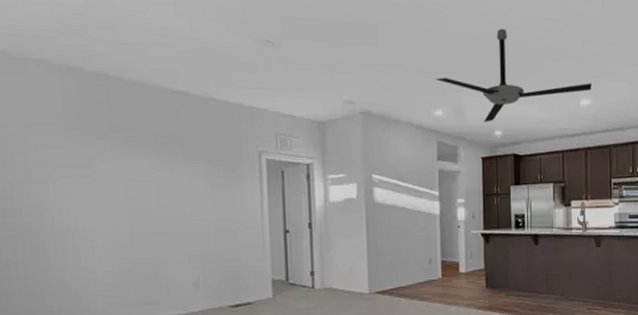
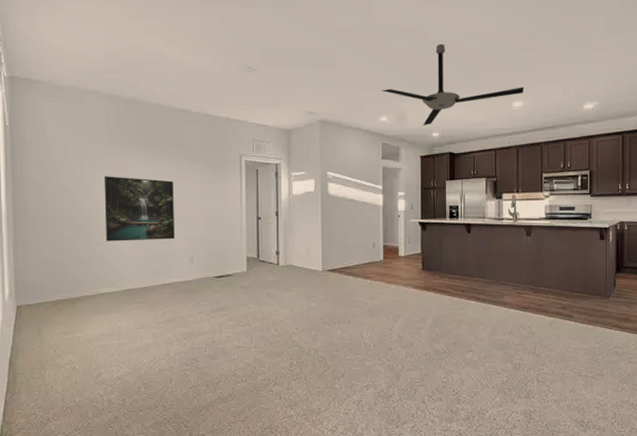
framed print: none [61,177,171,265] -> present [104,176,174,242]

